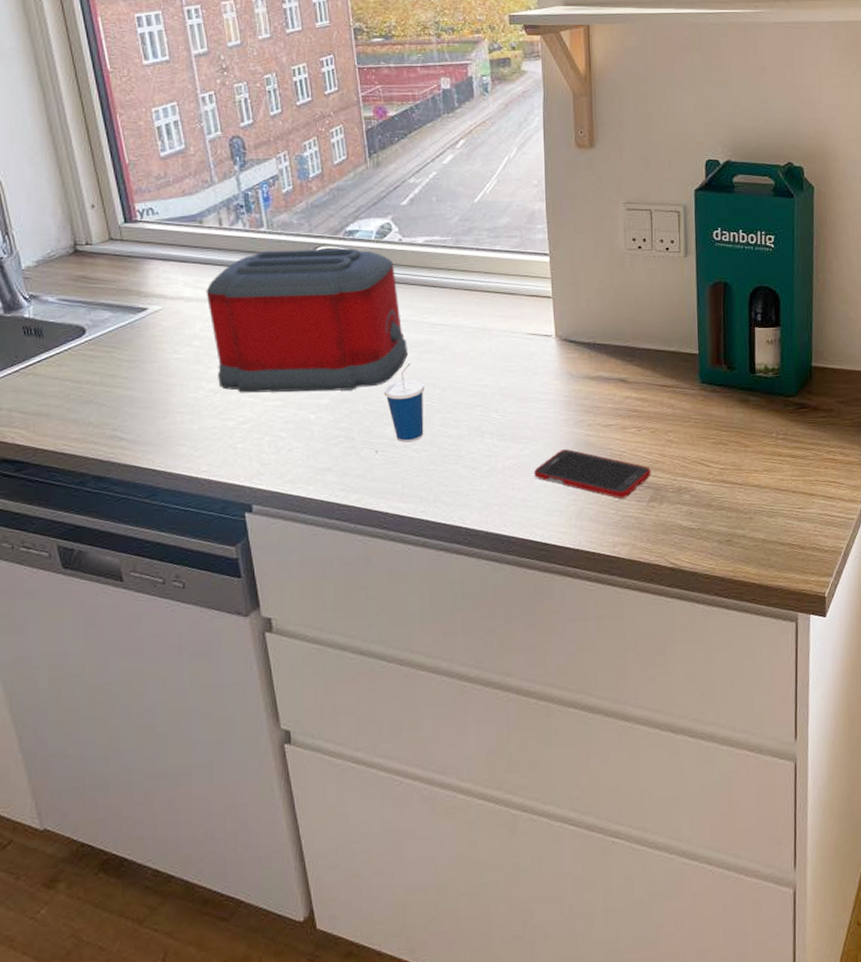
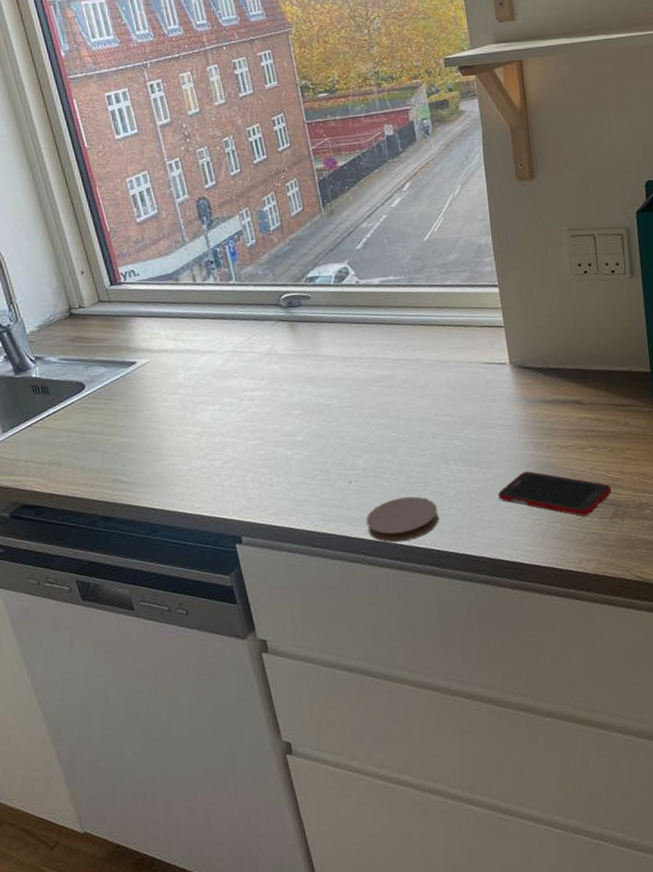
toaster: present [206,248,408,393] -> none [186,293,372,435]
cup: present [383,363,424,442] -> none [352,398,392,473]
coaster: none [391,470,470,518] -> present [366,496,439,543]

